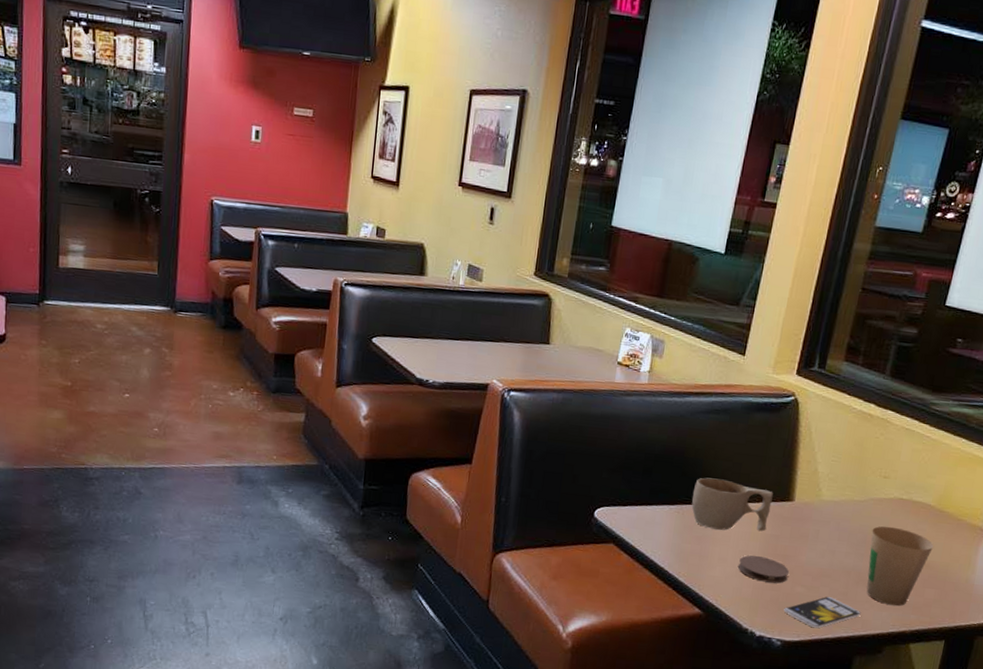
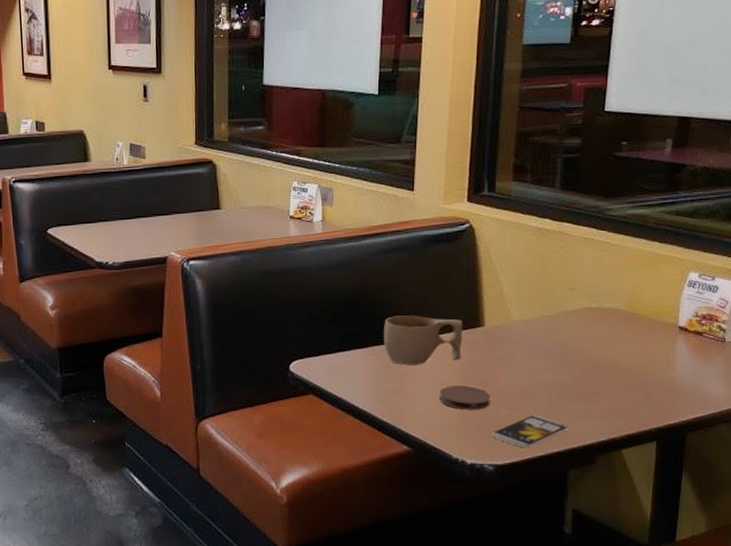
paper cup: present [866,526,934,606] -> none [566,336,630,415]

